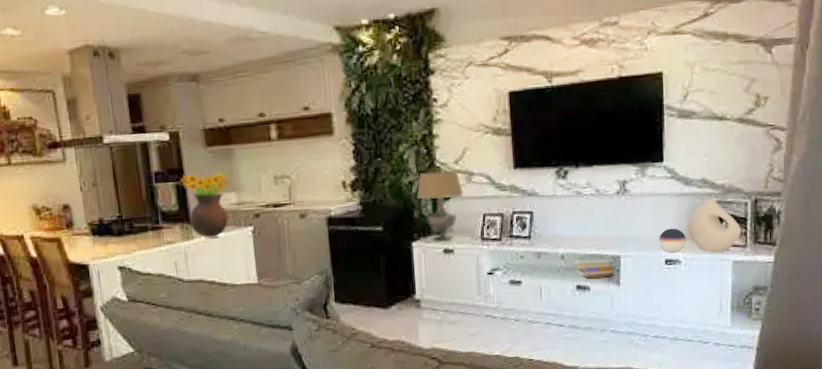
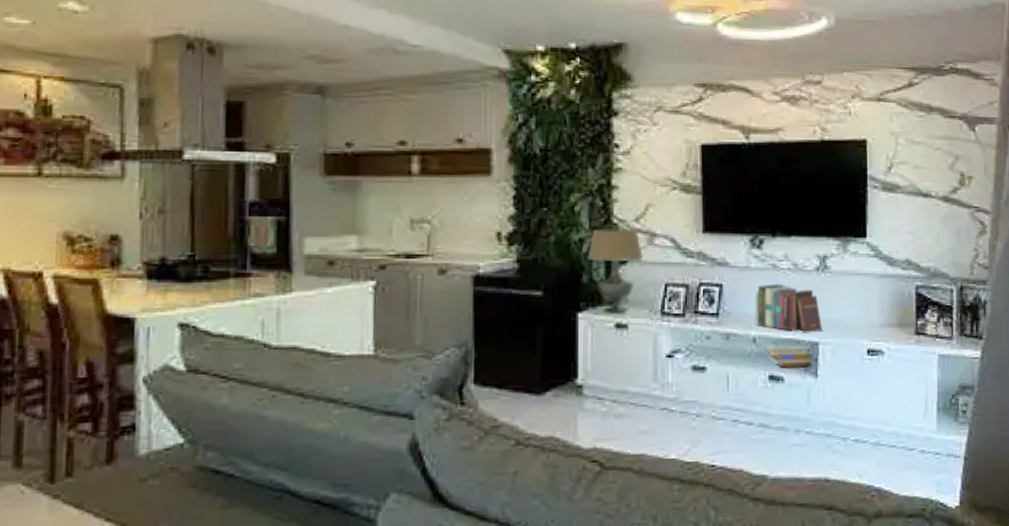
flower arrangement: present [180,172,230,238] -> none [284,205,351,292]
books: none [561,207,623,249] -> present [754,283,822,333]
speaker: present [658,228,687,254] -> none [860,313,891,343]
vase: present [688,197,742,253] -> none [891,281,947,344]

